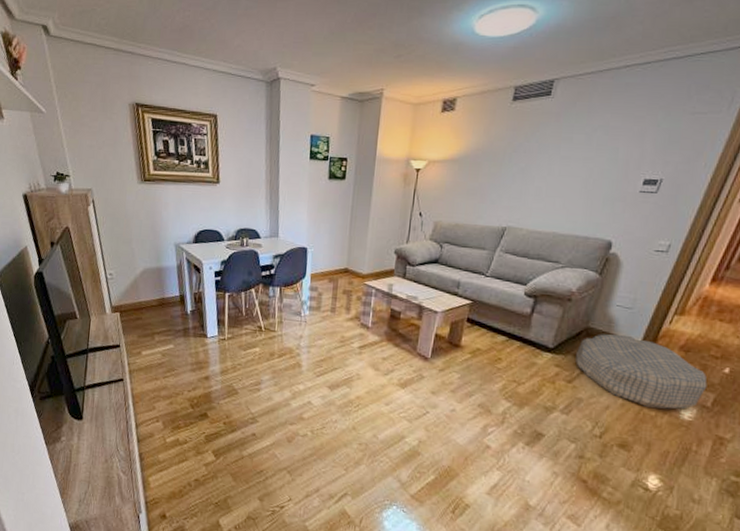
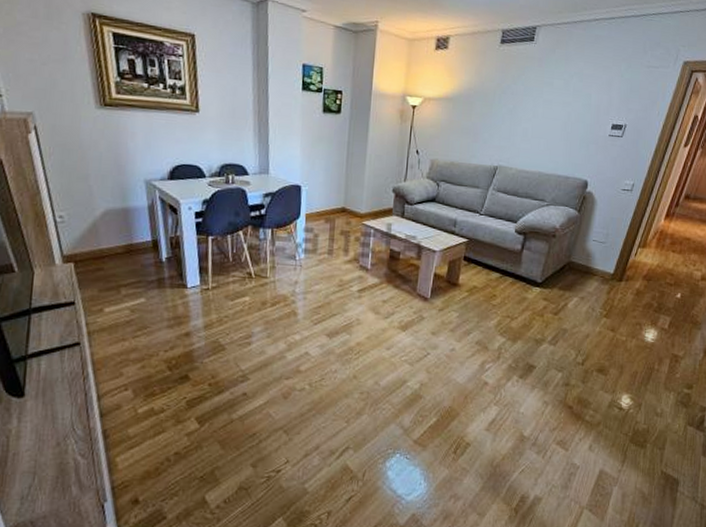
dog bed: present [576,334,707,409] -> none [560,267,665,334]

